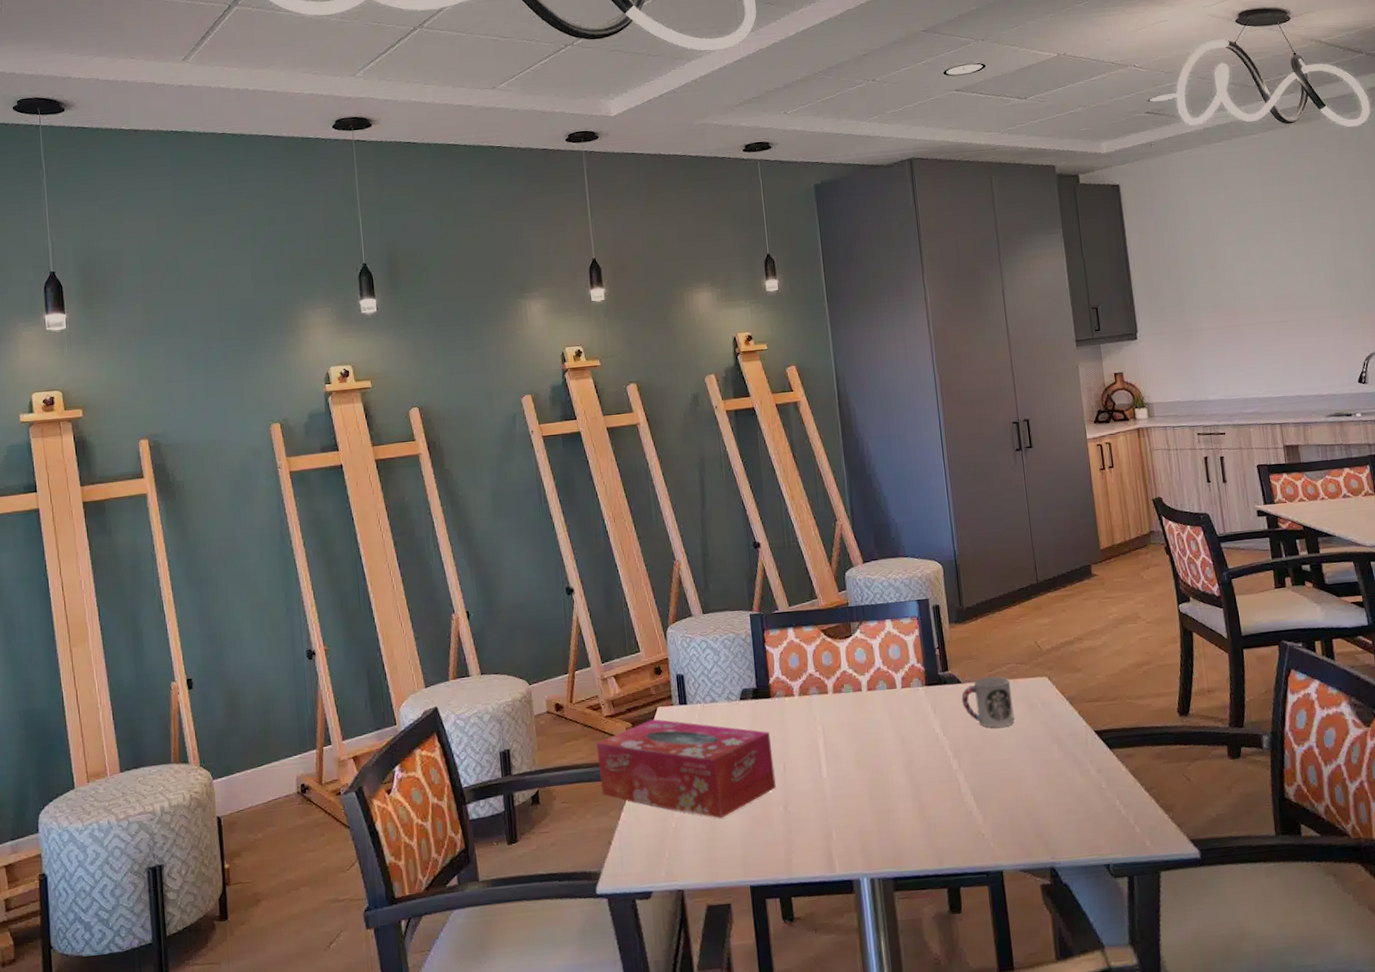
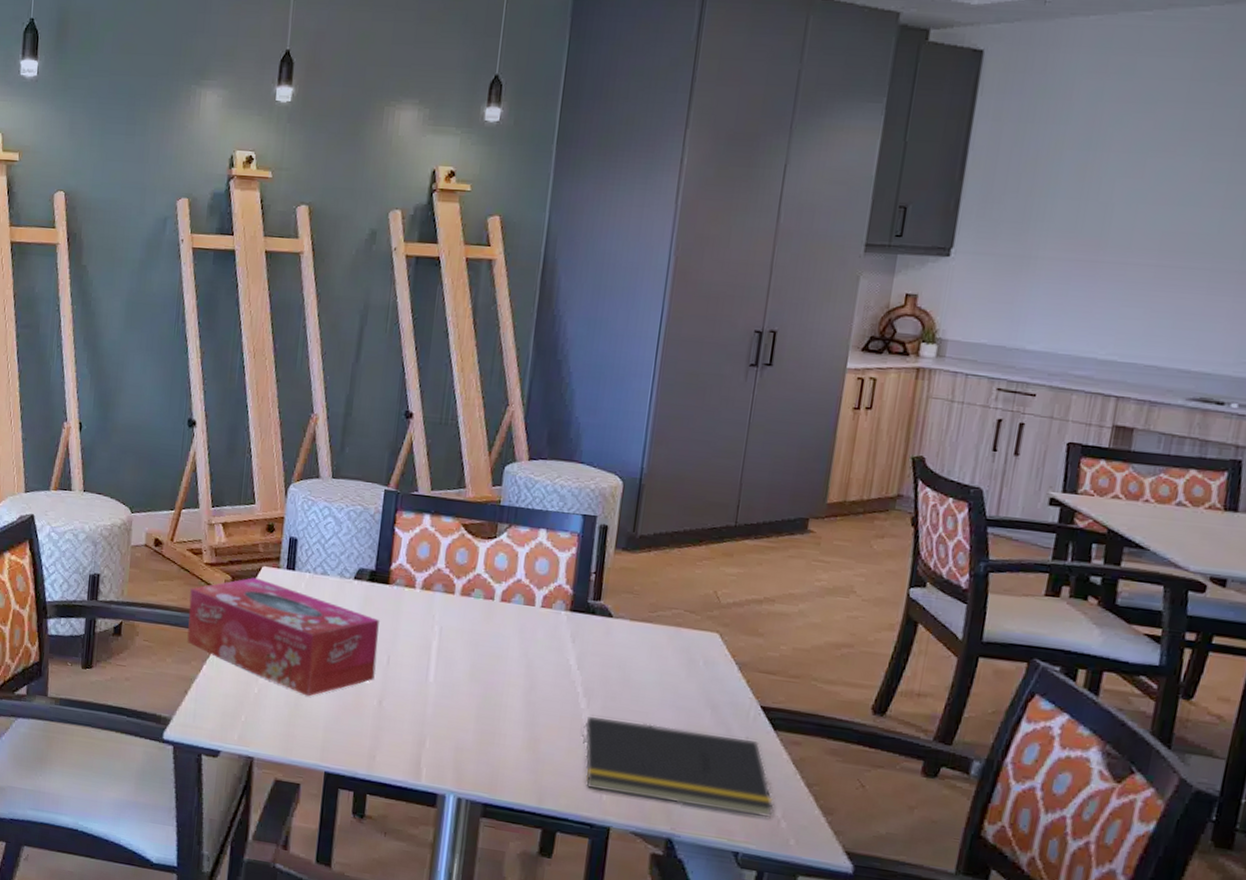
notepad: none [960,762,1127,840] -> present [581,716,774,819]
cup: present [961,676,1015,728] -> none [608,617,673,677]

